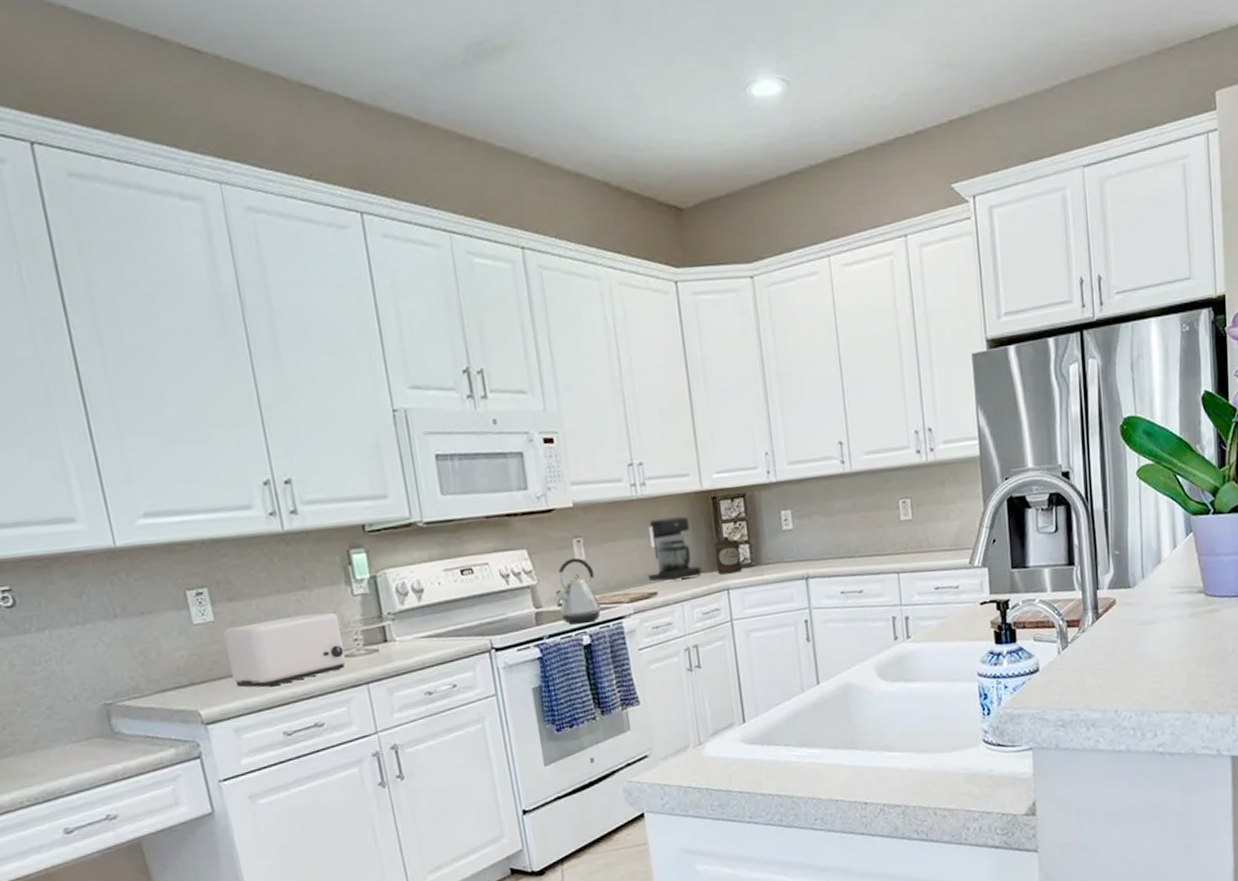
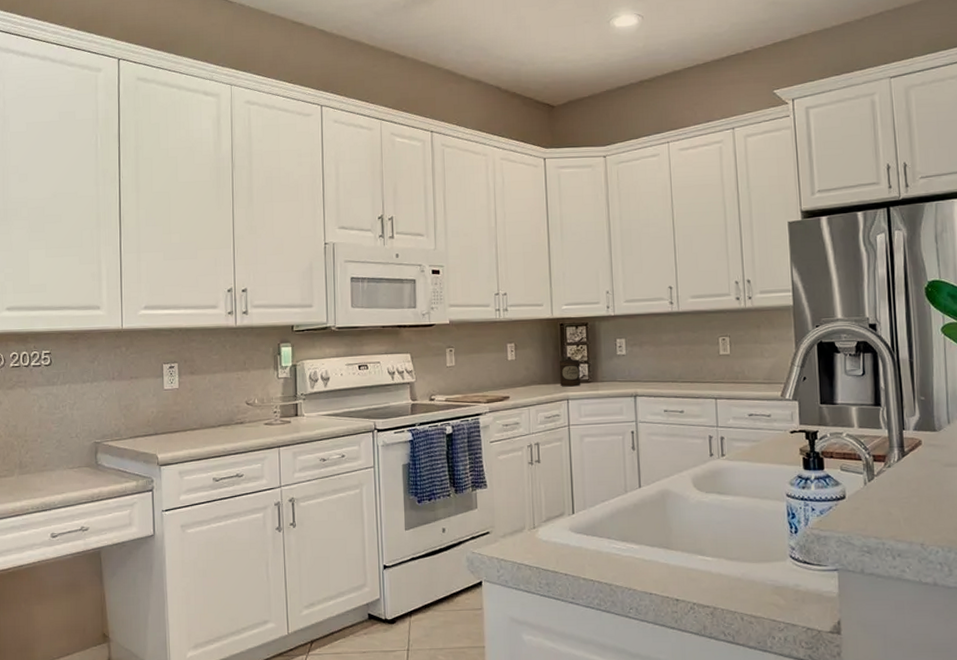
toaster: present [223,612,347,688] -> none [183,389,266,442]
kettle: present [555,557,602,625] -> none [428,363,464,416]
coffee maker: present [647,516,702,581] -> none [502,337,547,389]

